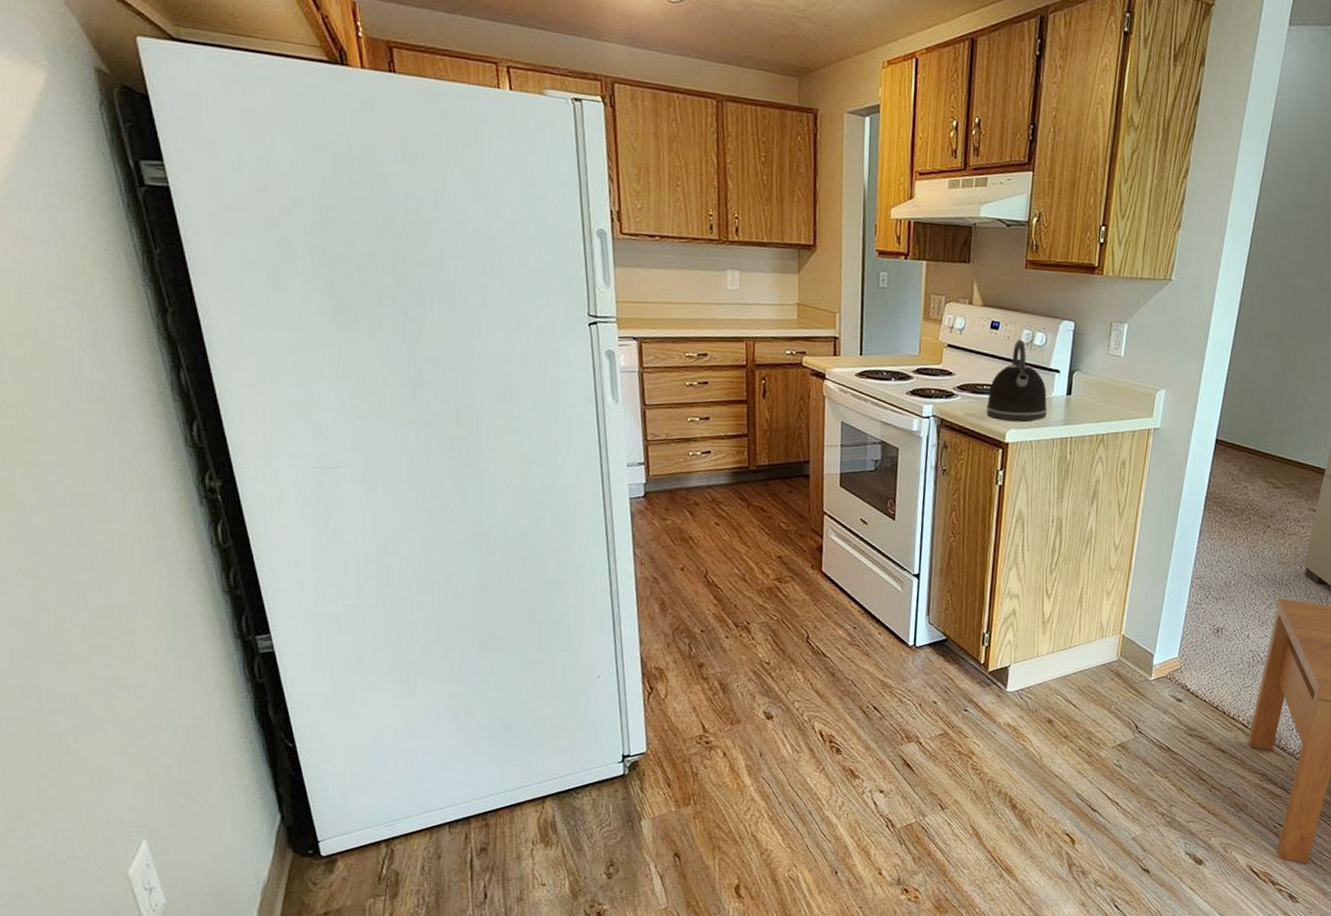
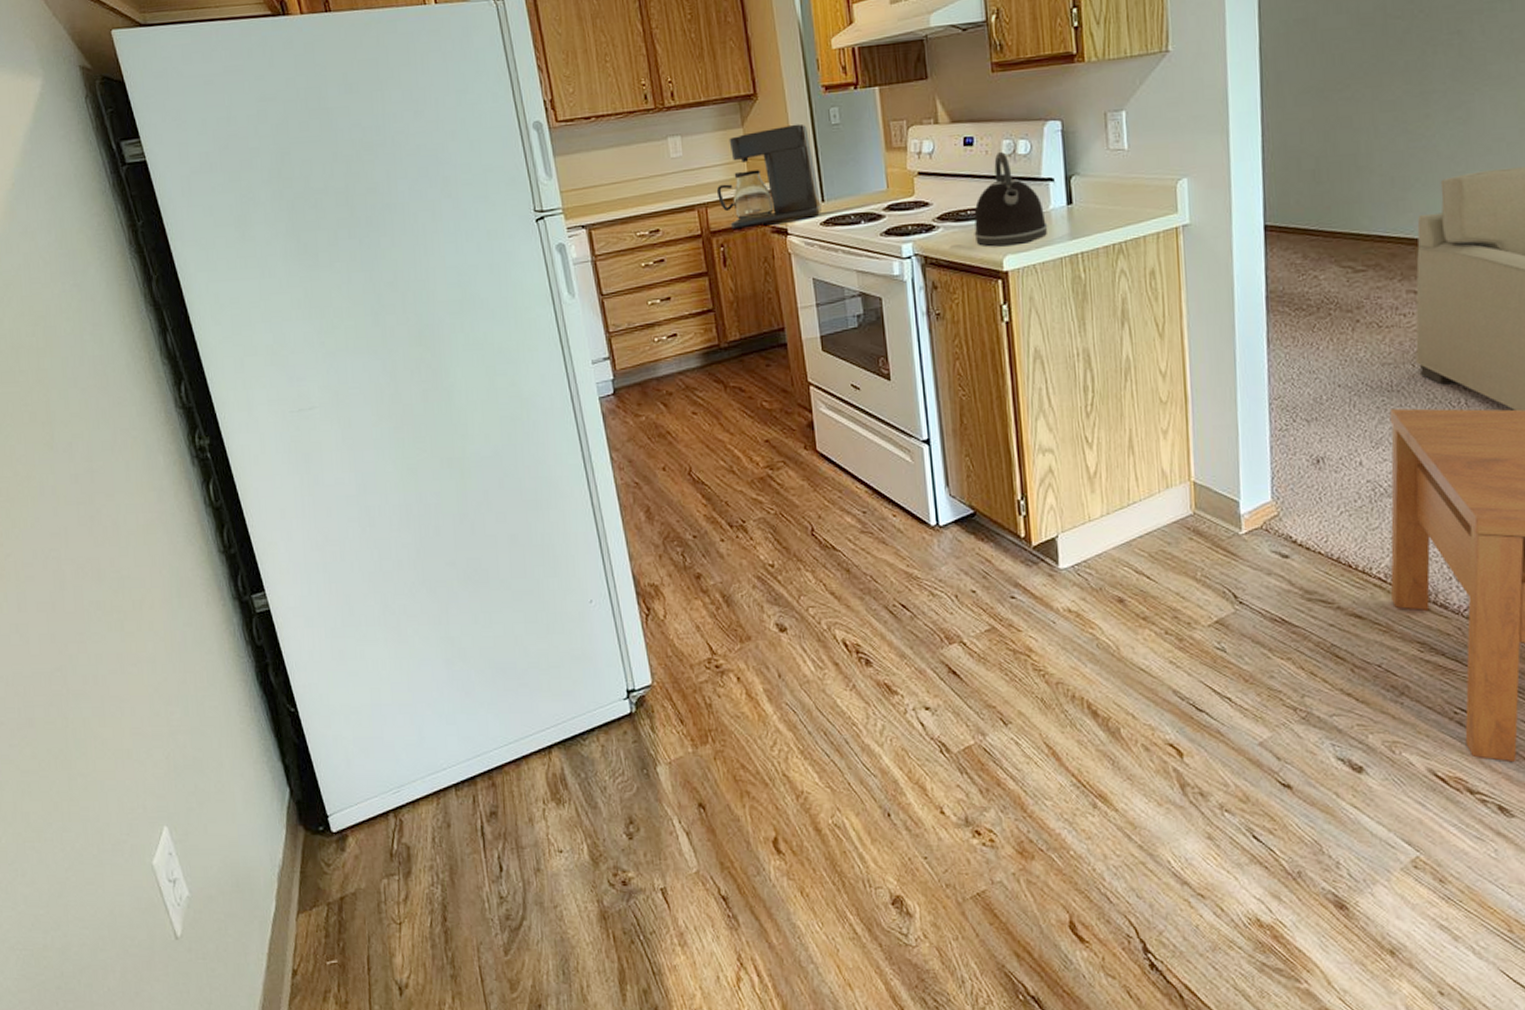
coffee maker: none [765,280,859,368] -> present [716,123,821,231]

